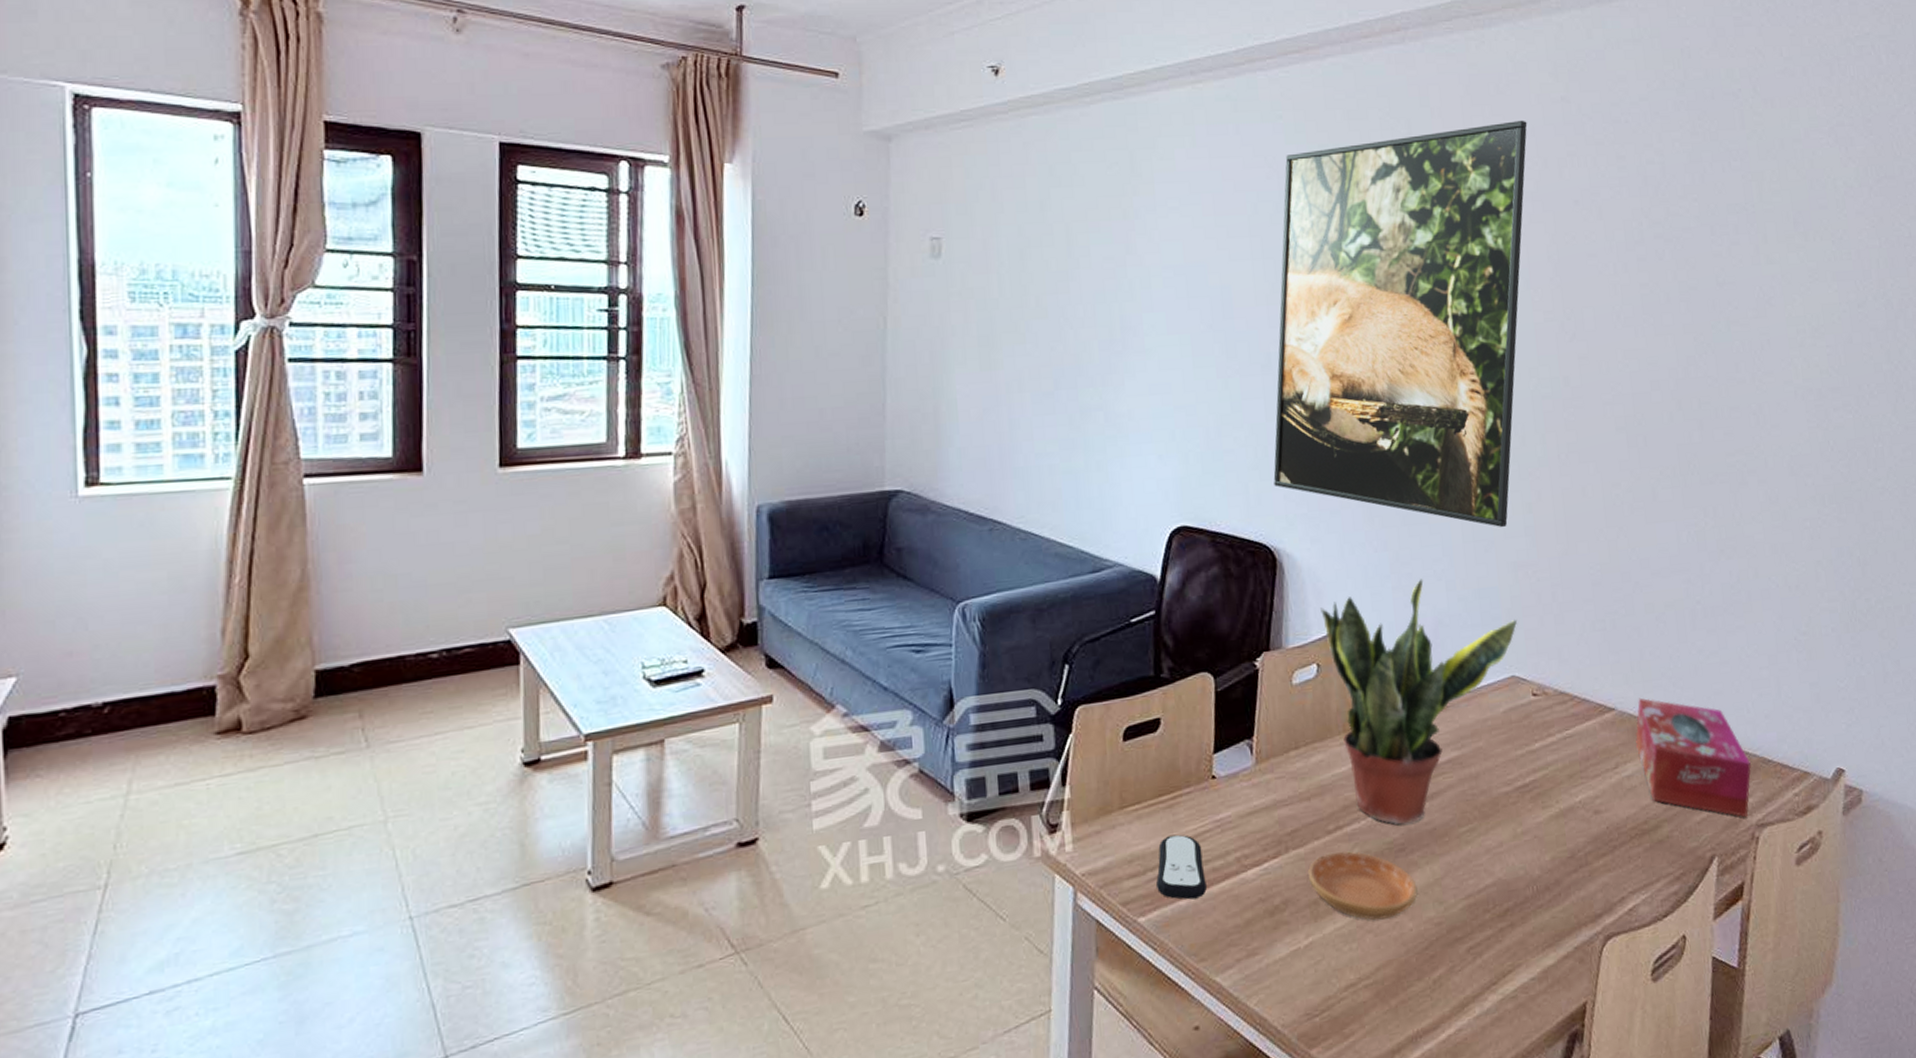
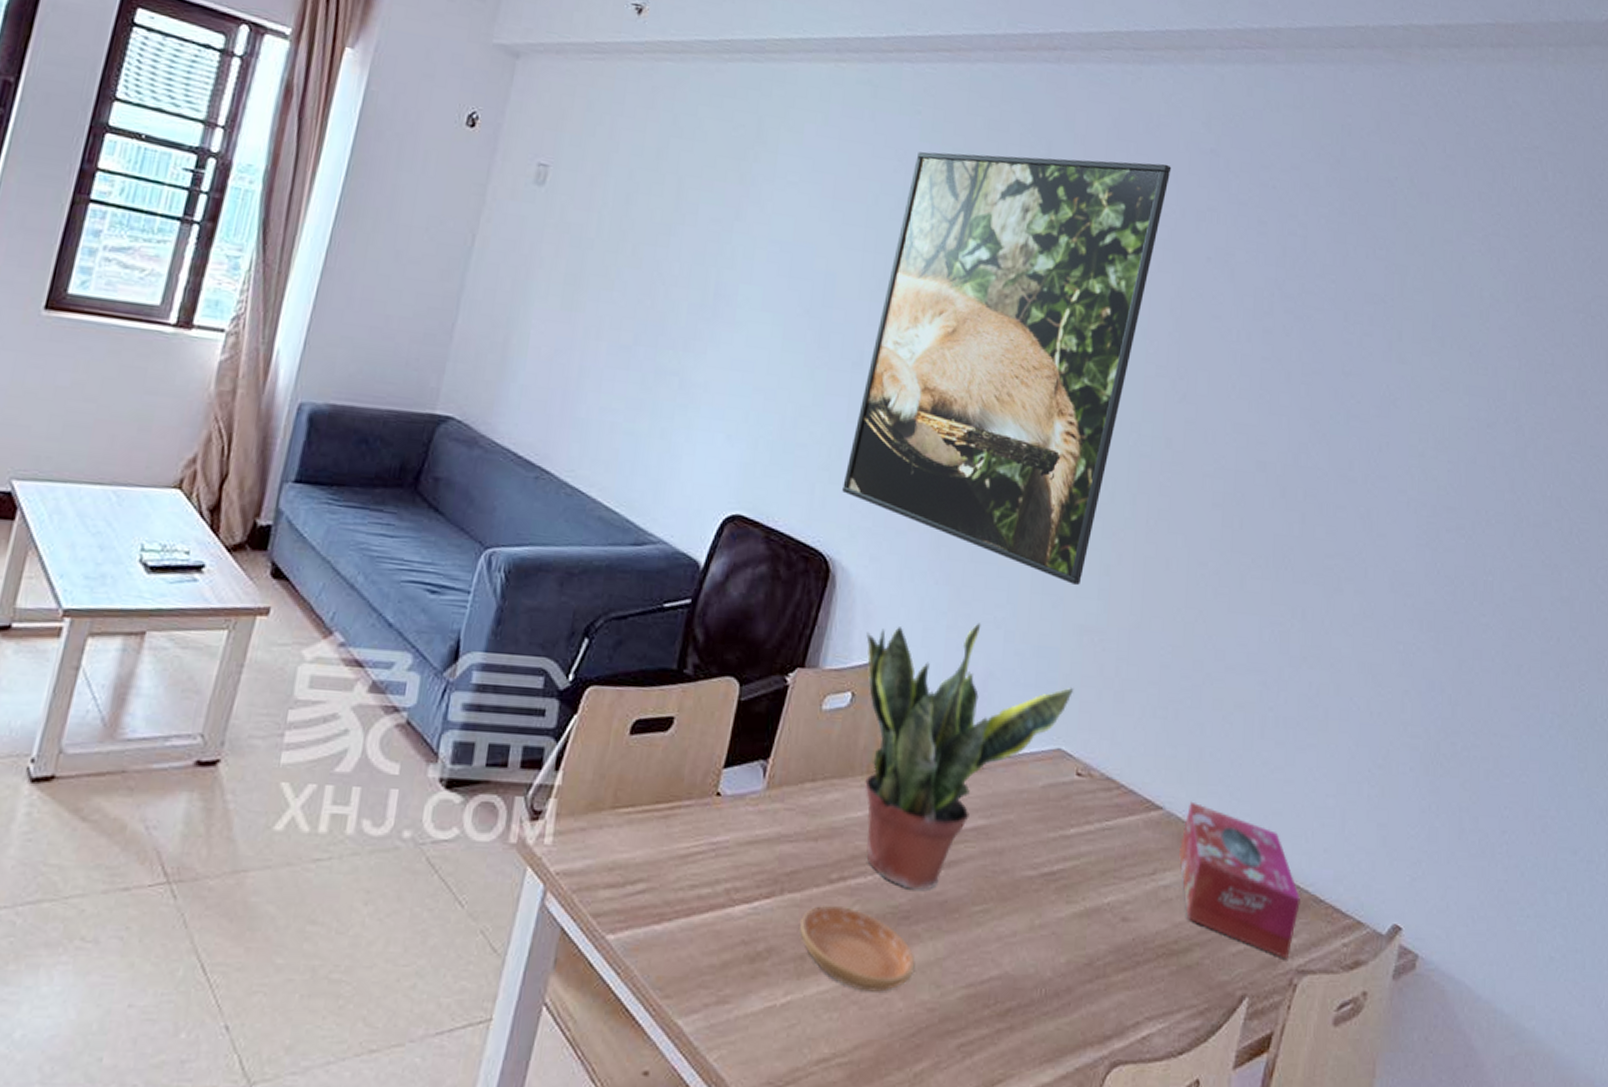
remote control: present [1155,834,1207,900] -> none [633,849,691,926]

